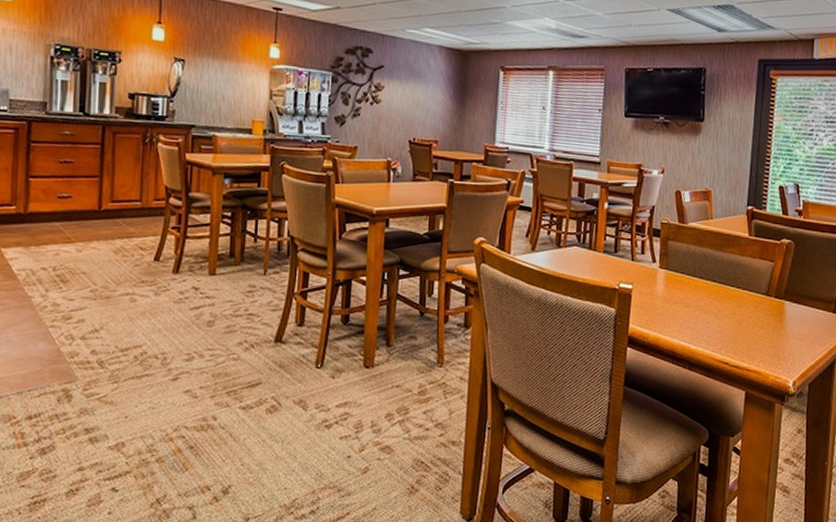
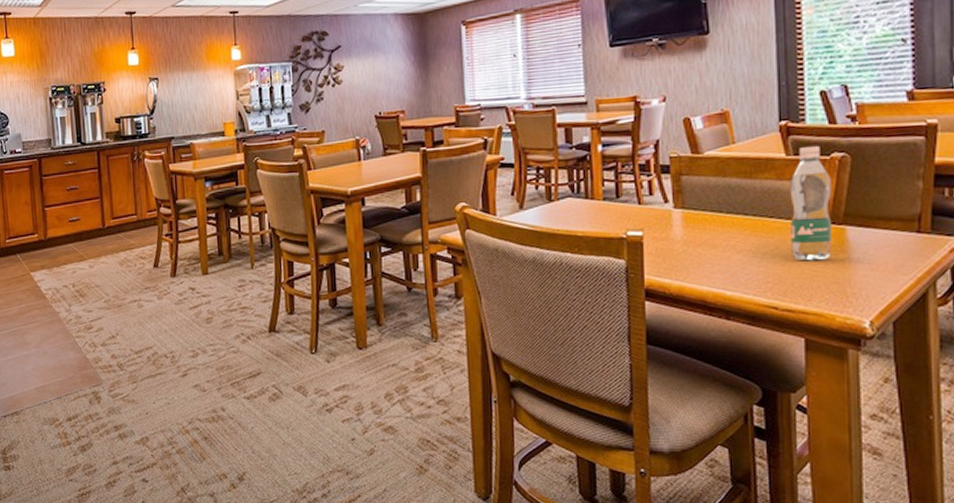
bottle: none [743,230,779,328] -> present [789,145,833,261]

